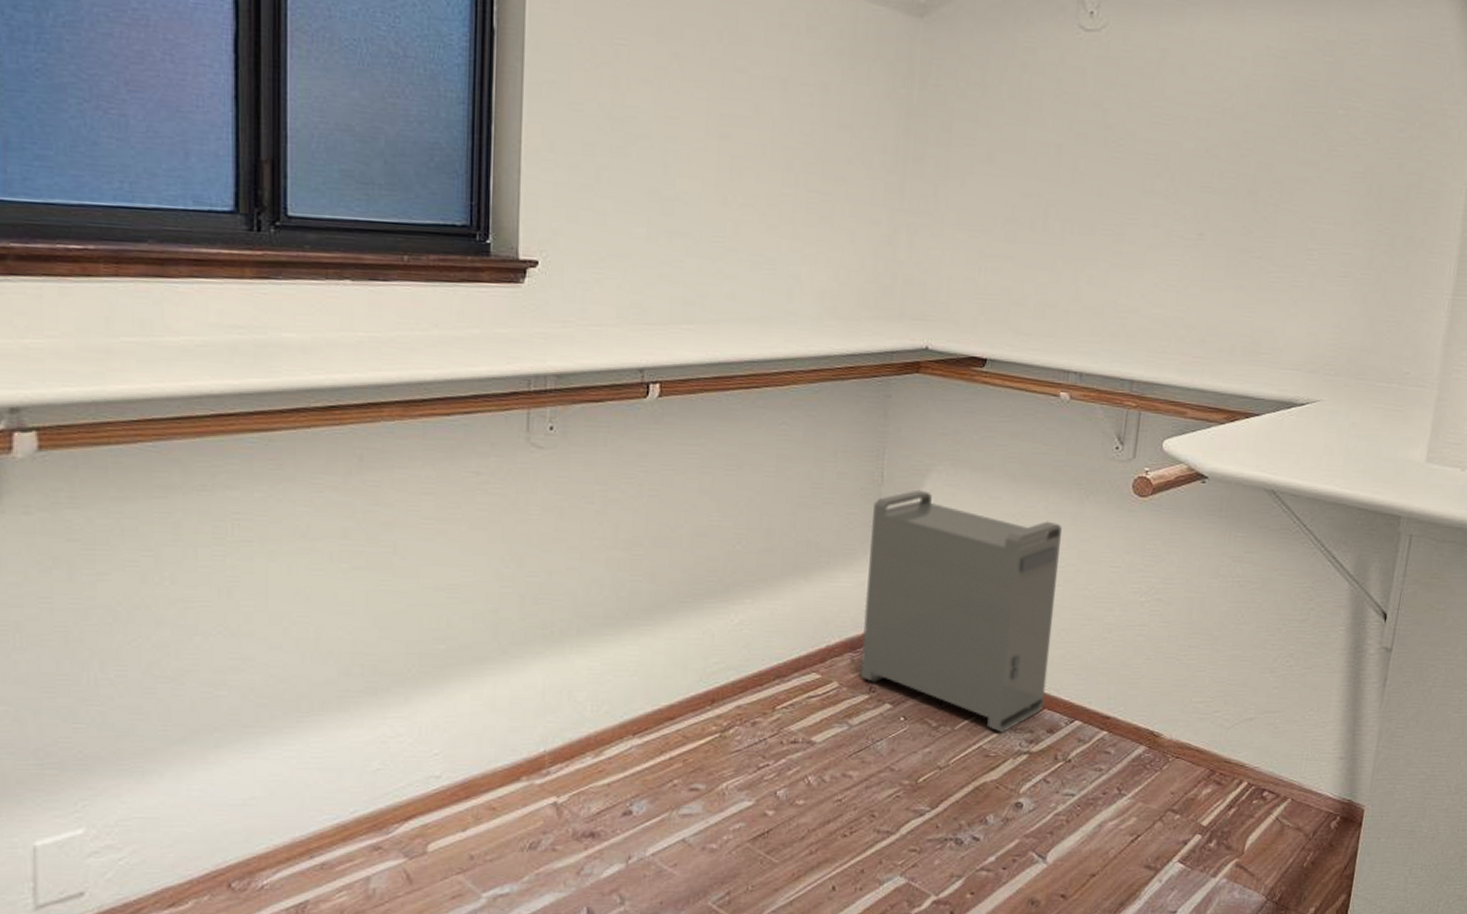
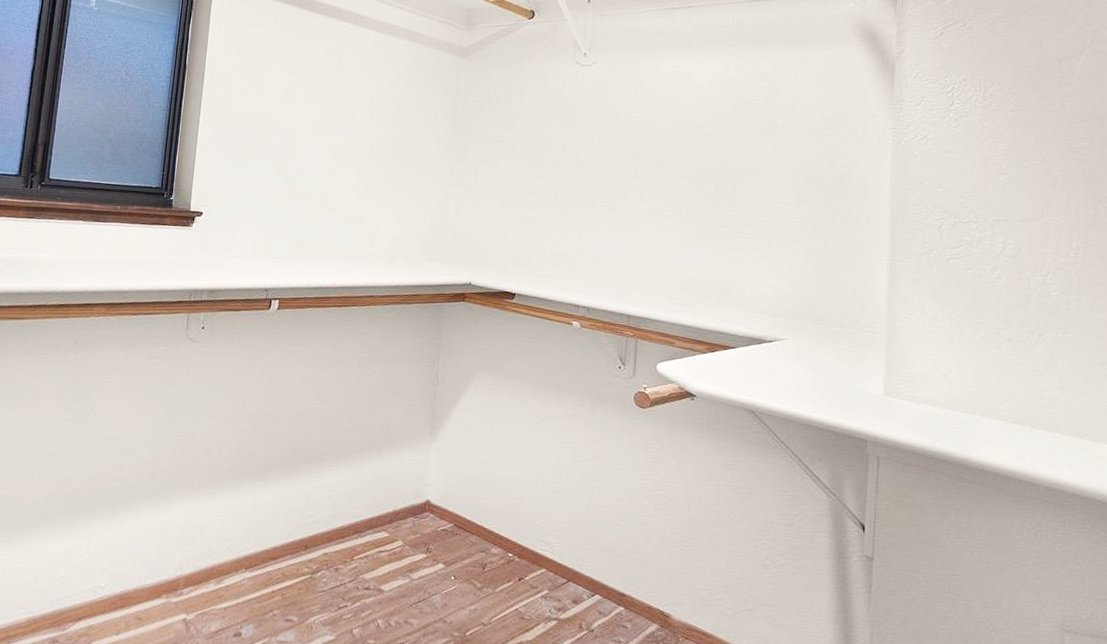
storage bin: present [860,489,1062,734] -> none [419,390,578,600]

